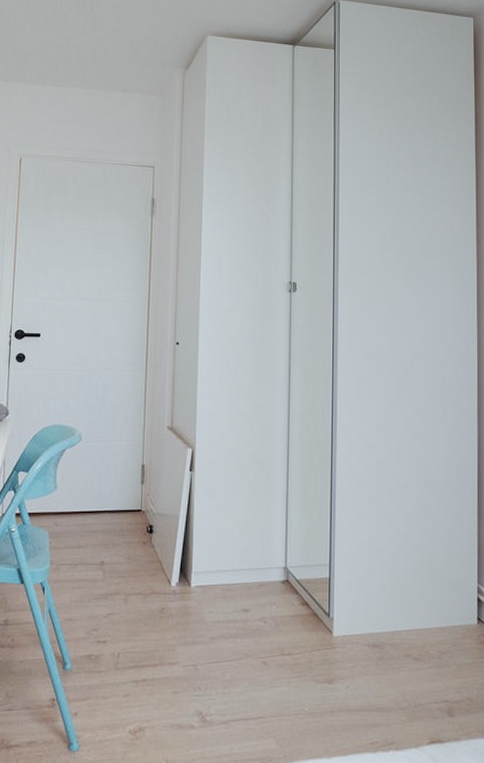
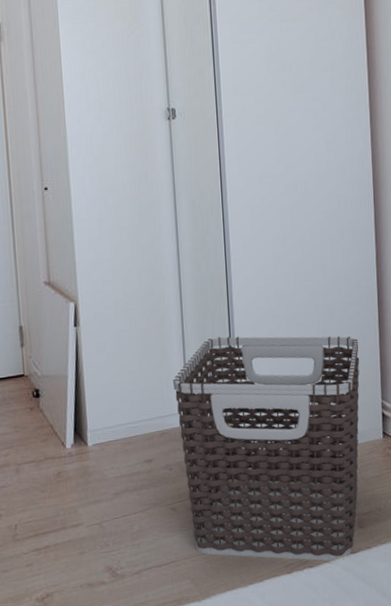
clothes hamper: none [274,498,457,748] -> present [173,336,360,561]

